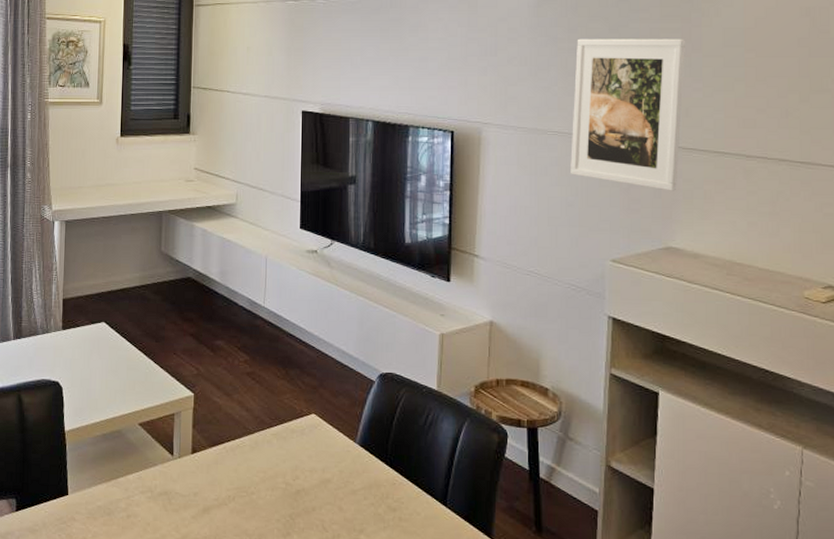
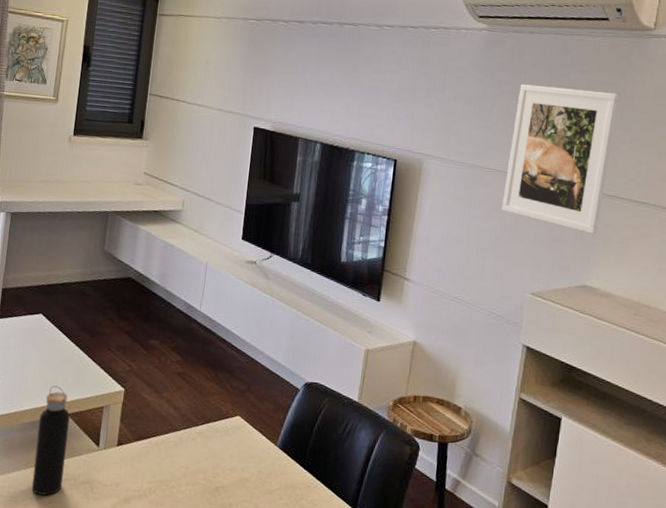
water bottle: none [108,395,141,510] -> present [31,385,70,496]

